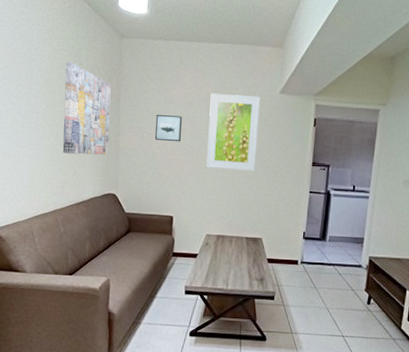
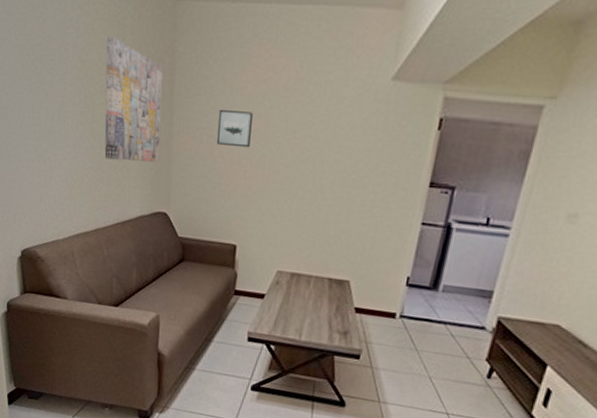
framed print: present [206,93,261,171] -> none [282,79,364,191]

